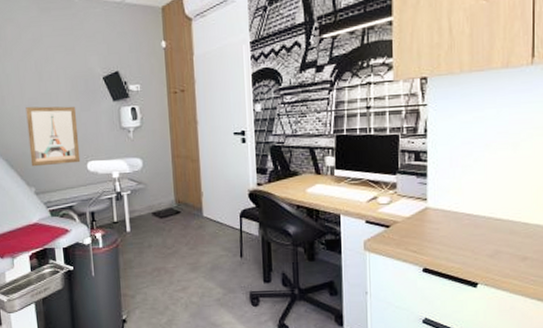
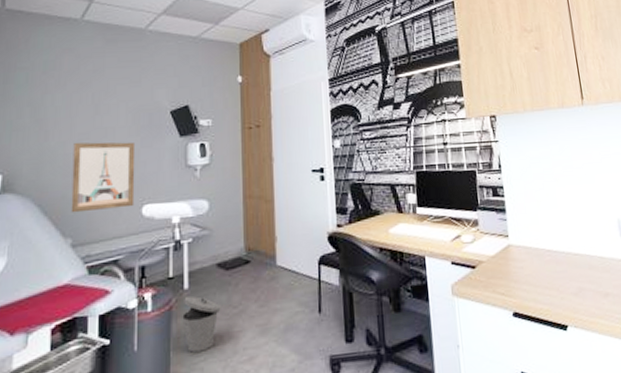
trash can: none [127,238,158,281] -> present [182,296,221,353]

